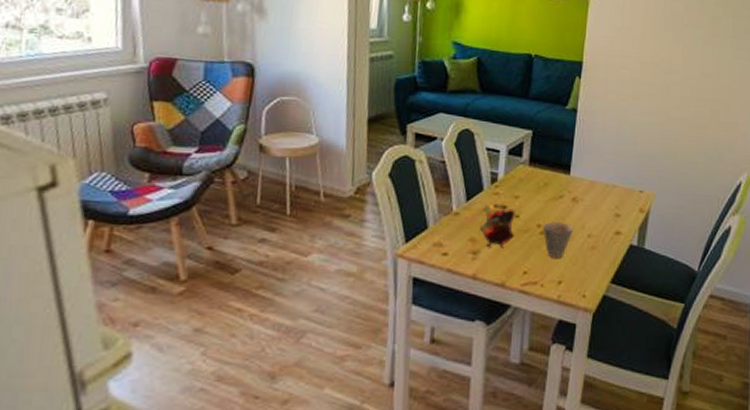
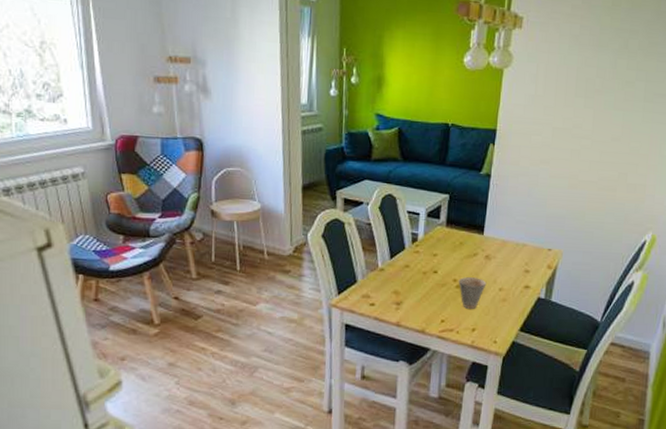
teapot: present [480,200,515,249] -> none [402,257,434,300]

